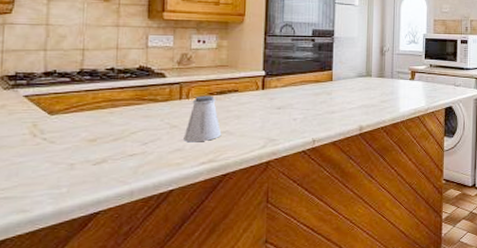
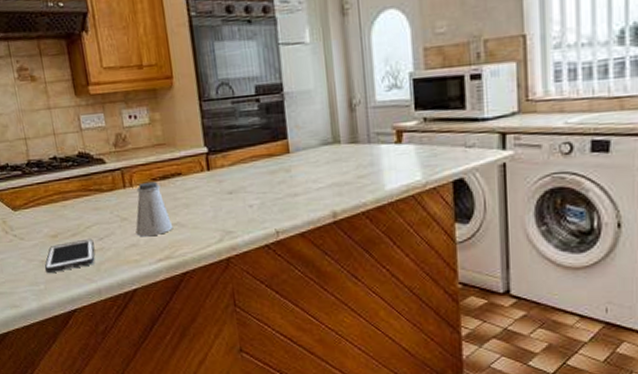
cell phone: none [73,143,136,176] -> present [45,238,95,273]

